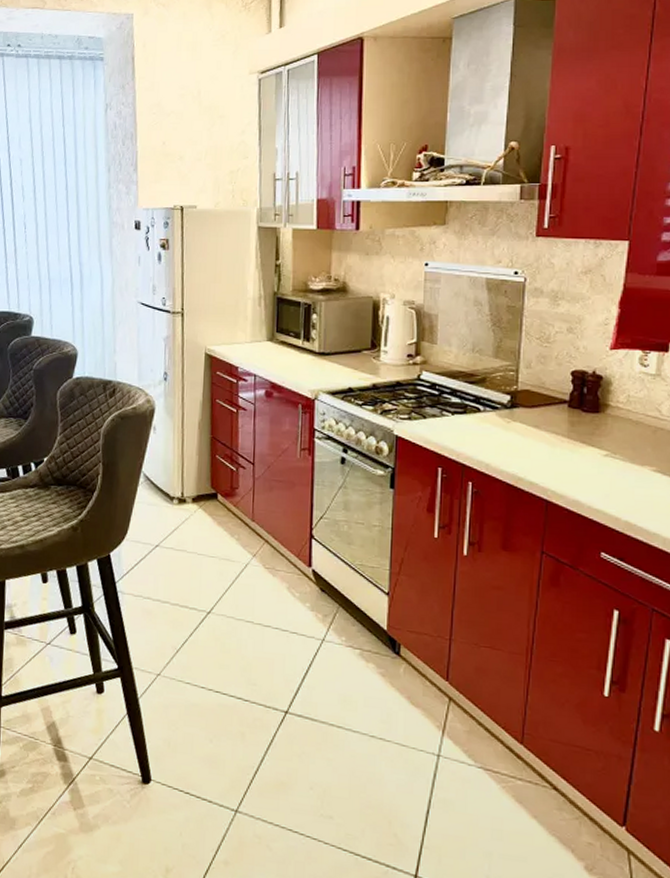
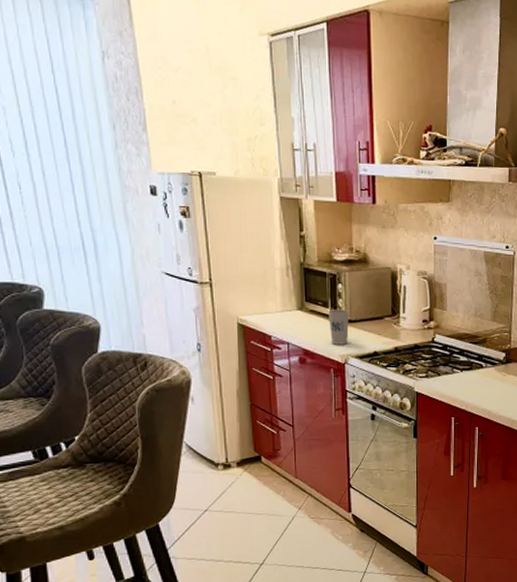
cup: none [300,340,322,379] -> present [328,309,349,345]

